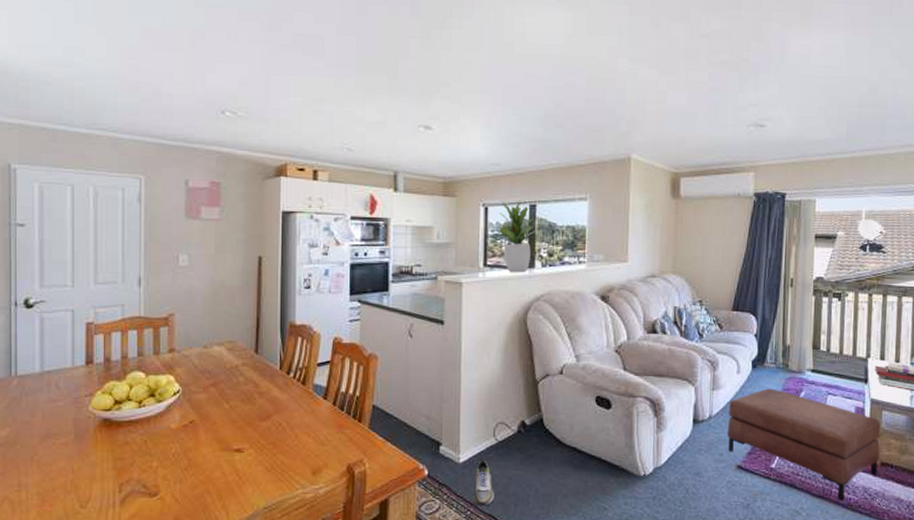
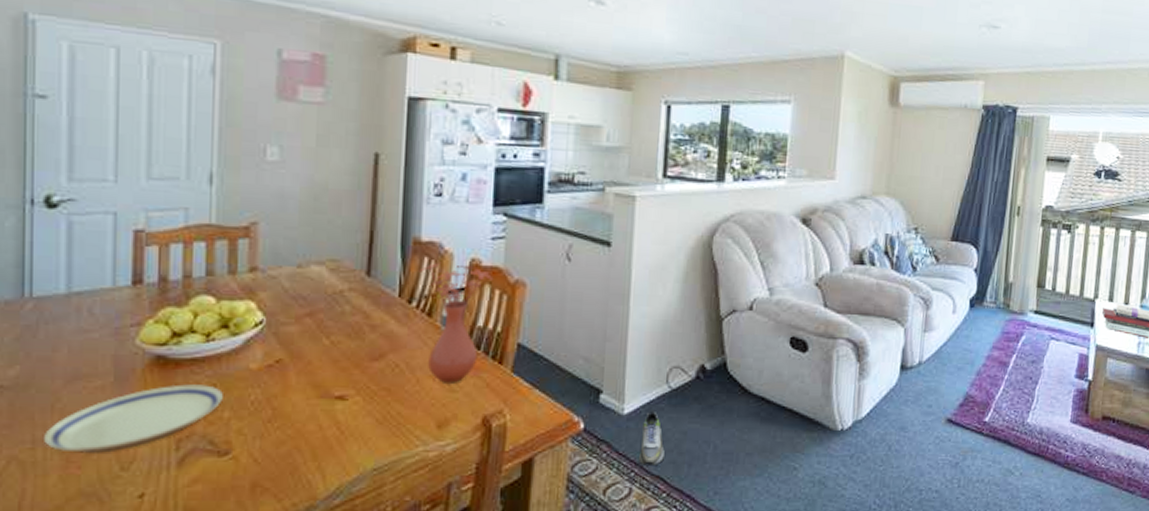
plate: none [25,441,152,494] -> present [42,384,223,453]
vase: none [294,341,352,438] -> present [419,262,494,383]
potted plant: present [495,201,538,273] -> none [678,100,730,188]
ottoman: present [728,388,881,501] -> none [938,331,1105,459]

